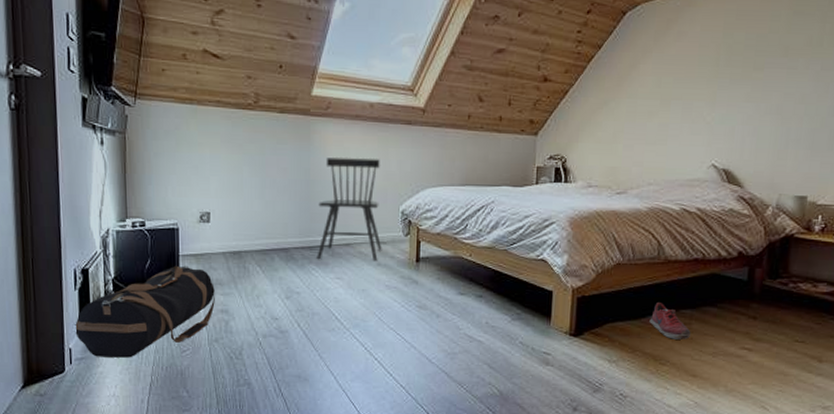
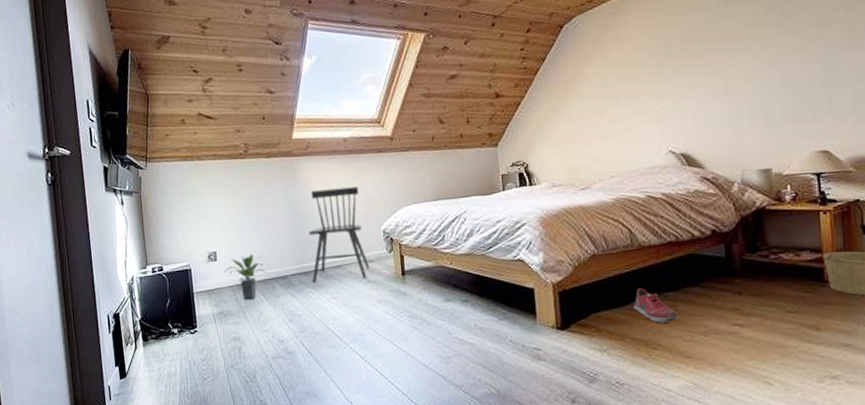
duffel bag: present [75,265,215,358] -> none [111,301,228,392]
potted plant: none [216,220,266,270] -> present [223,254,267,300]

